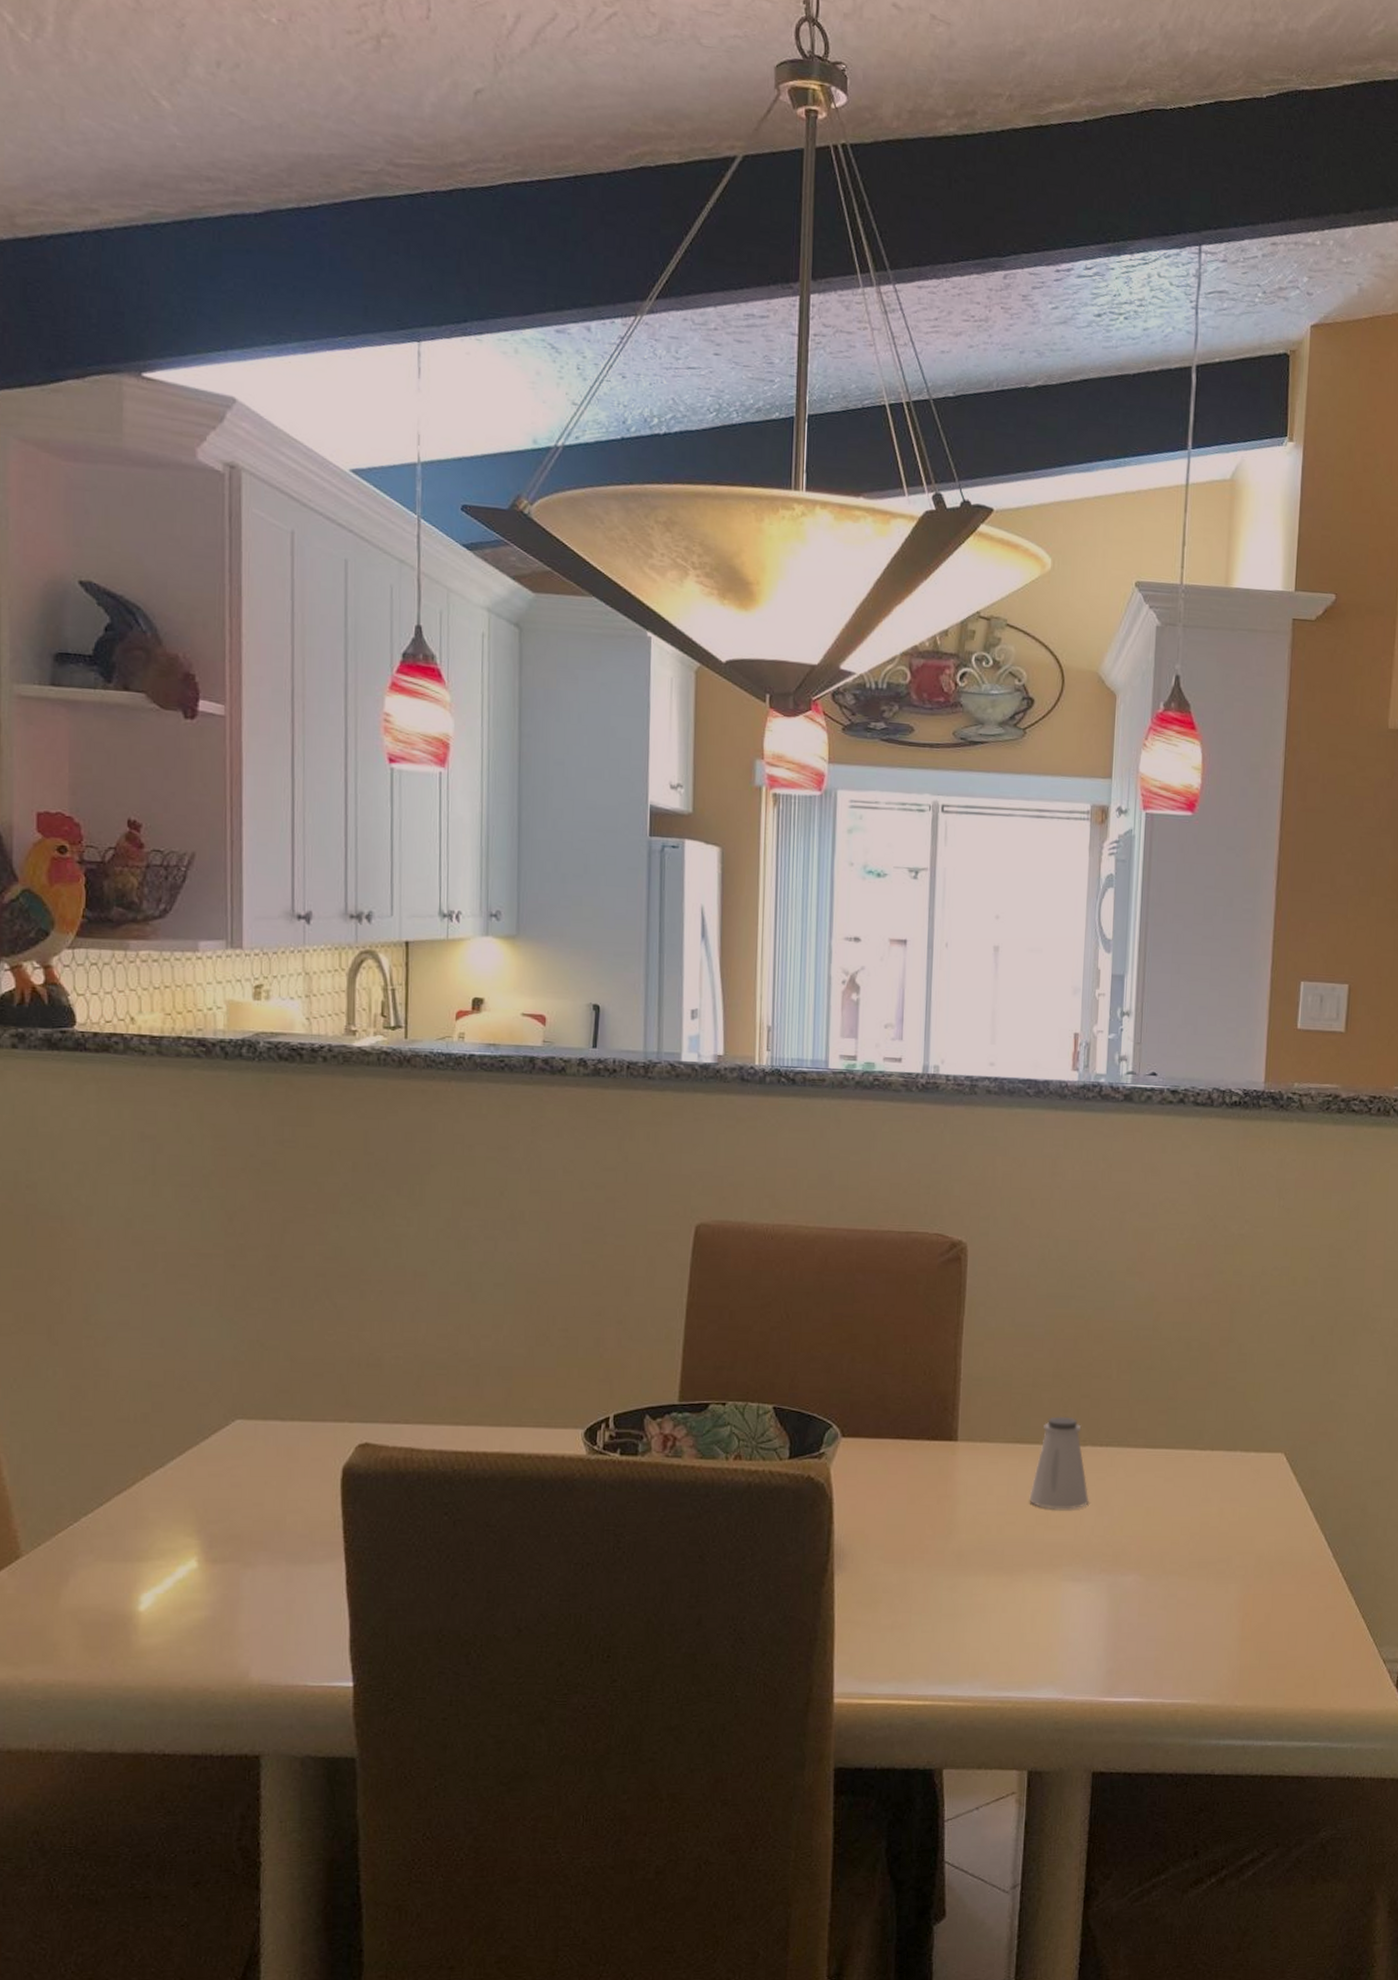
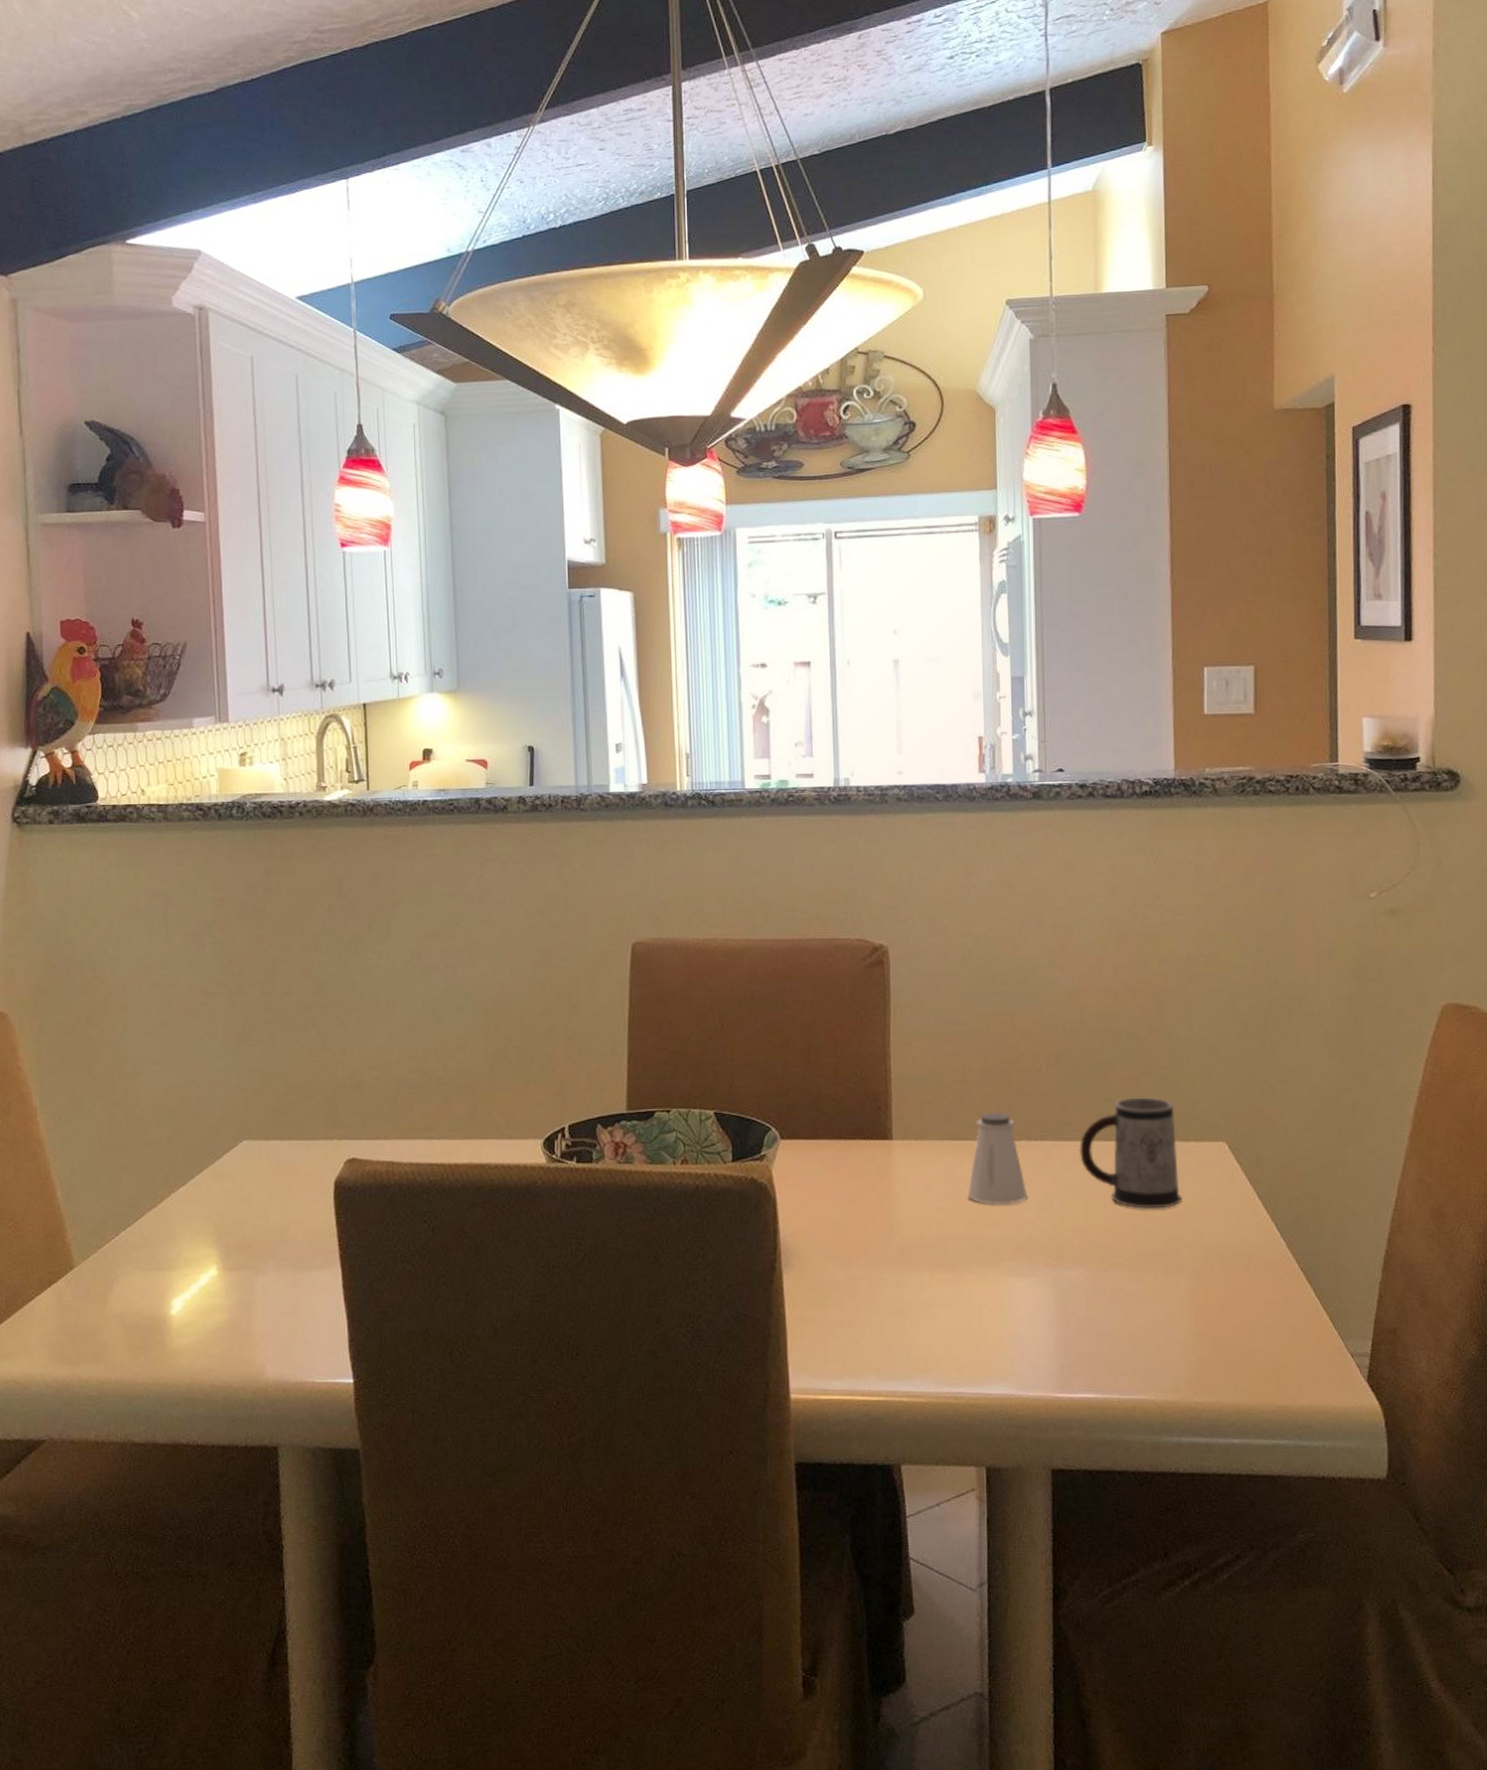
mug: none [1143,1407,1239,1517] -> present [1080,1097,1183,1209]

